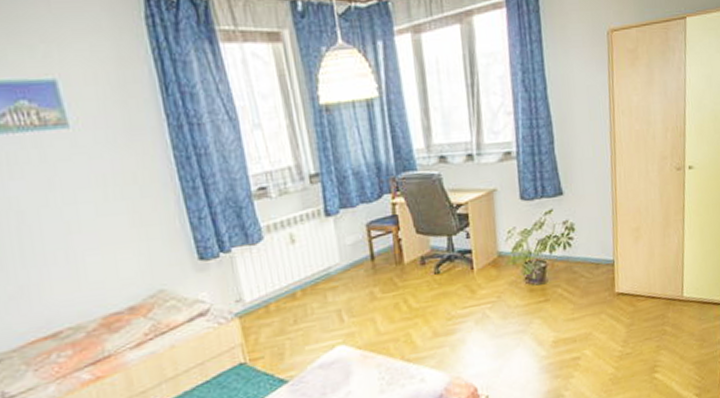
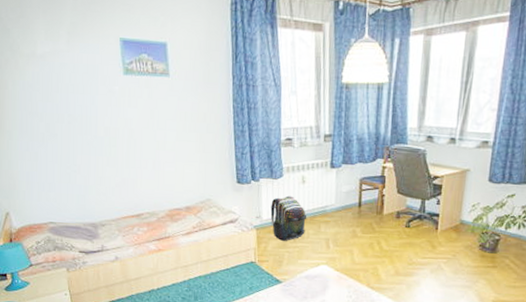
backpack: none [253,263,308,326] -> present [270,195,306,241]

